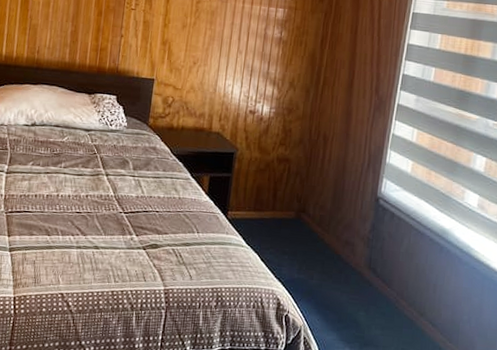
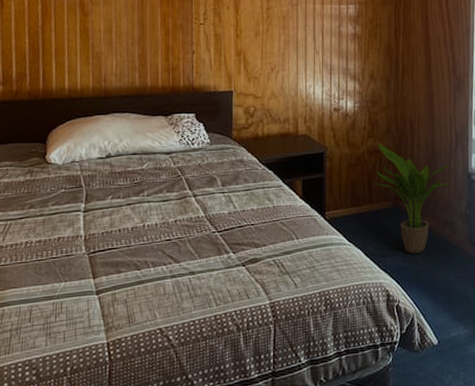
potted plant: none [278,152,361,269] -> present [373,143,453,254]

